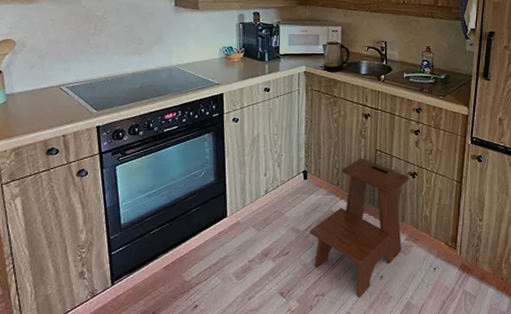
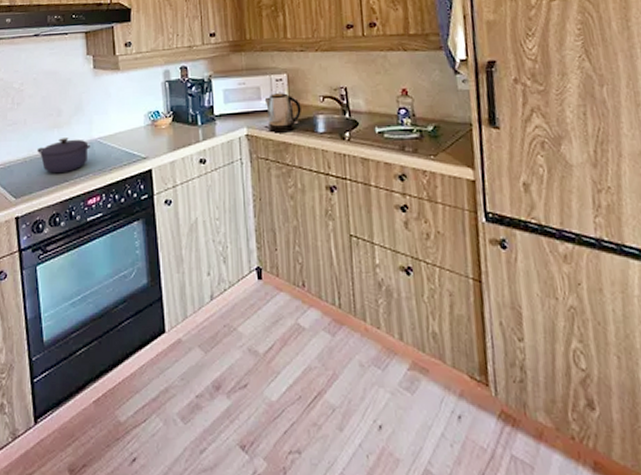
cooking pot: none [119,63,170,93] -> present [37,138,91,174]
step stool: present [310,158,409,297] -> none [272,248,406,458]

